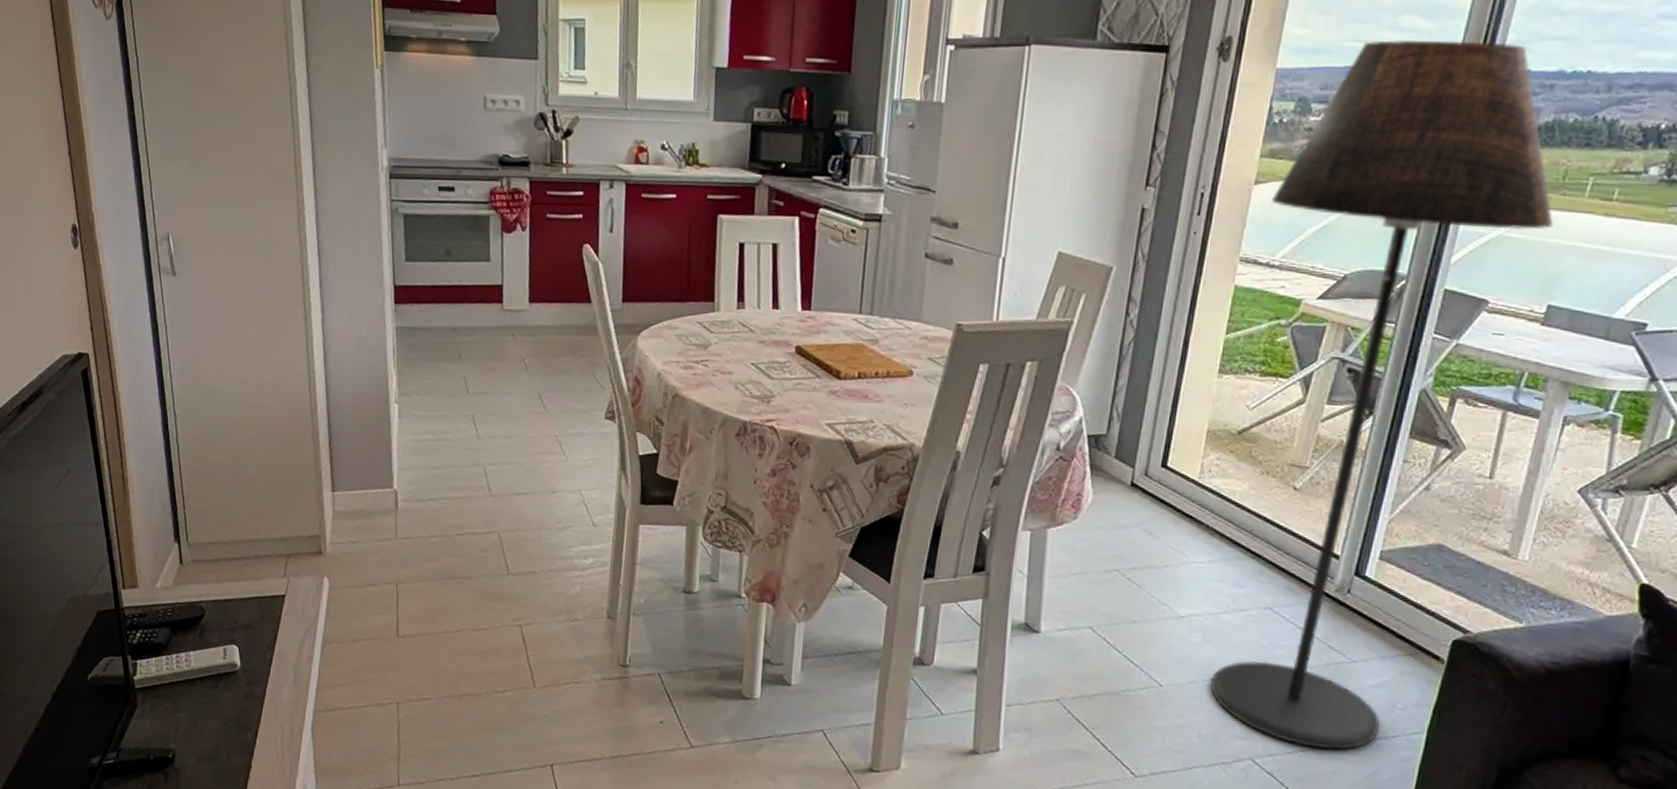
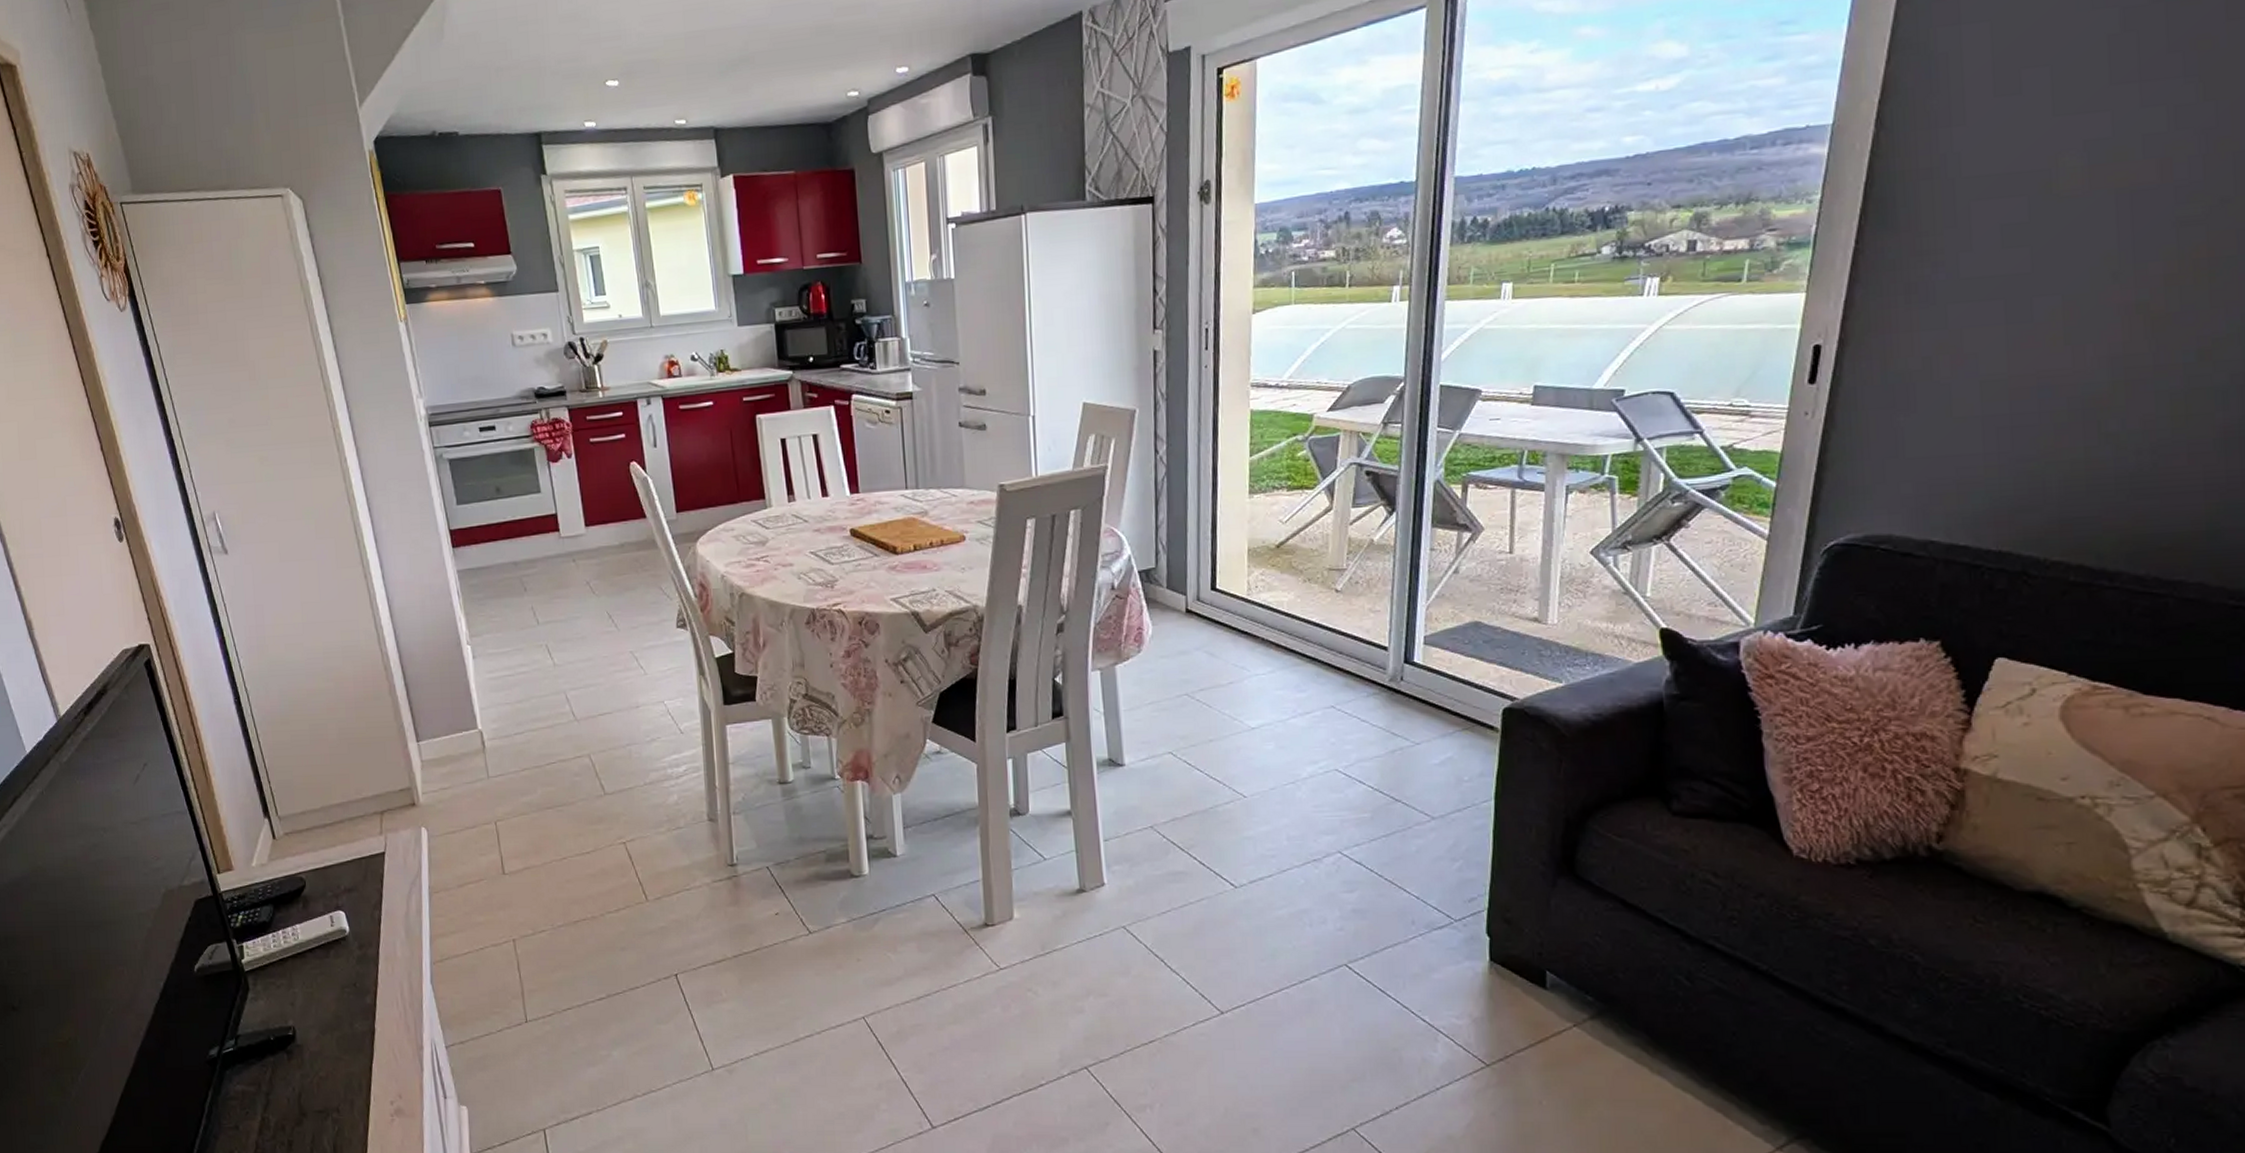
floor lamp: present [1210,39,1554,750] -> none [1271,152,1527,832]

